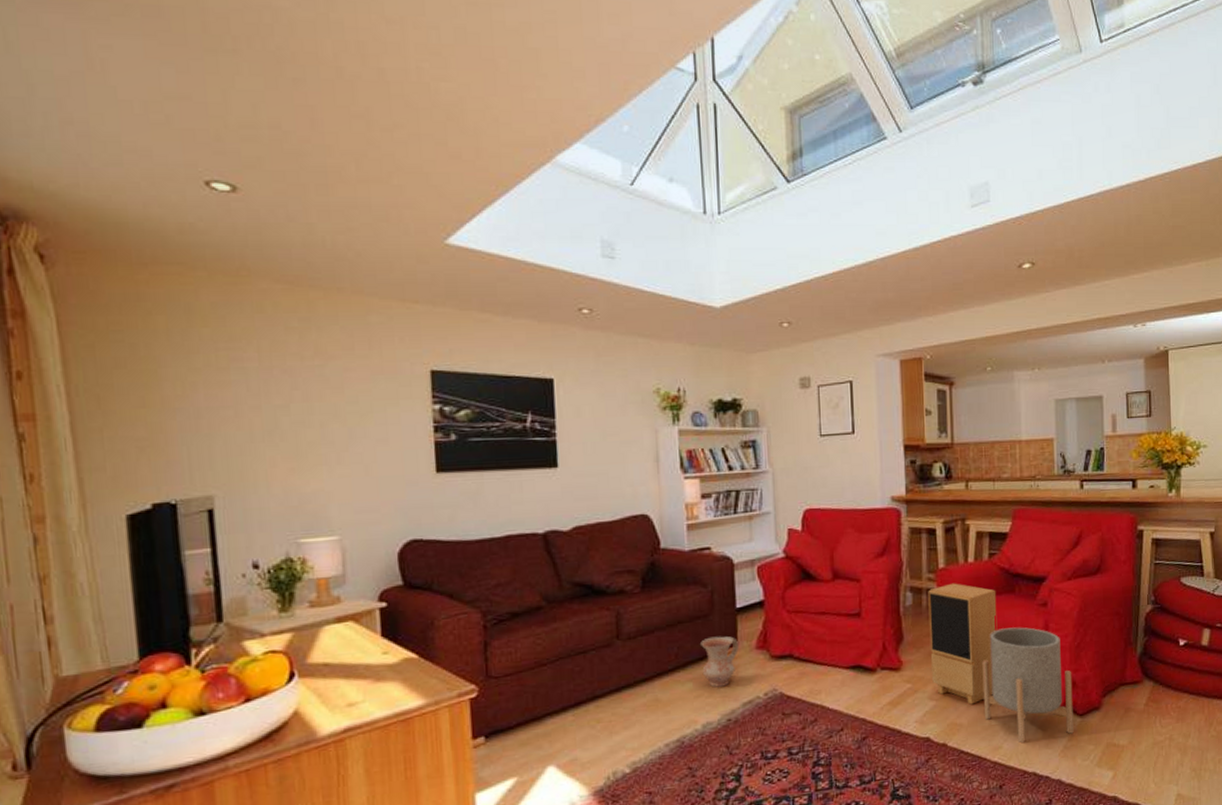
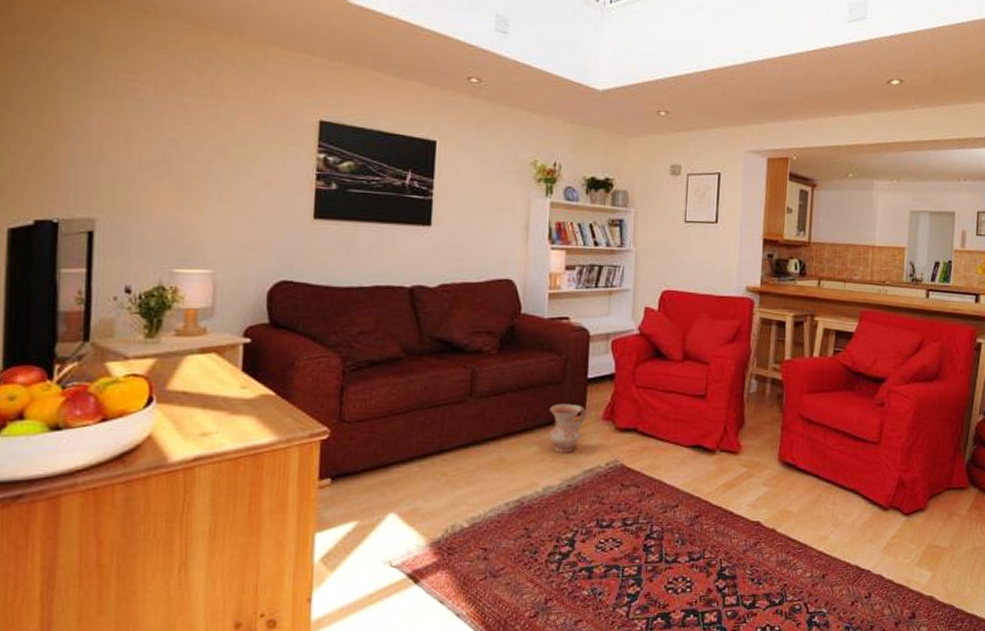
speaker: present [928,583,998,705] -> none [767,375,837,494]
planter: present [982,627,1074,744] -> none [814,423,902,536]

